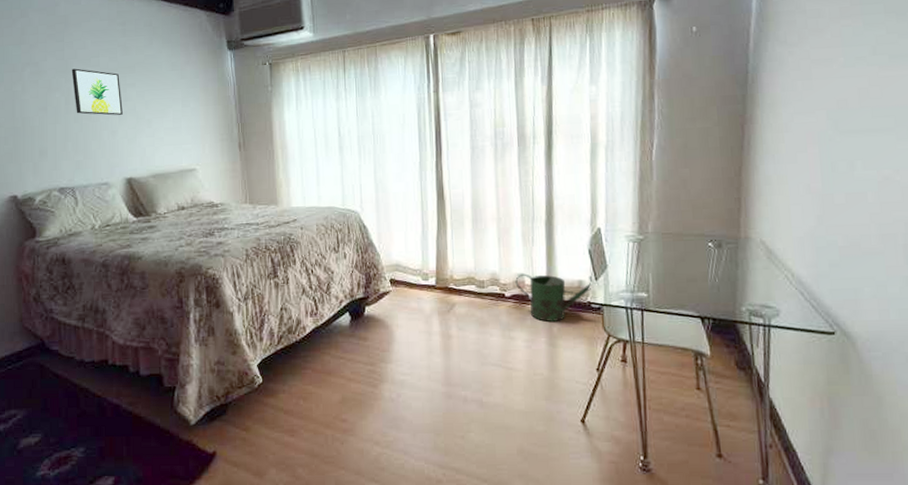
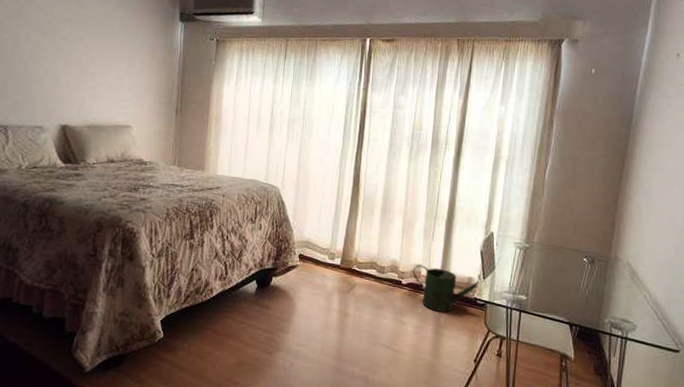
wall art: present [71,68,123,116] -> none [22,14,71,65]

